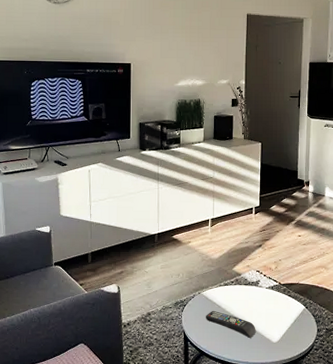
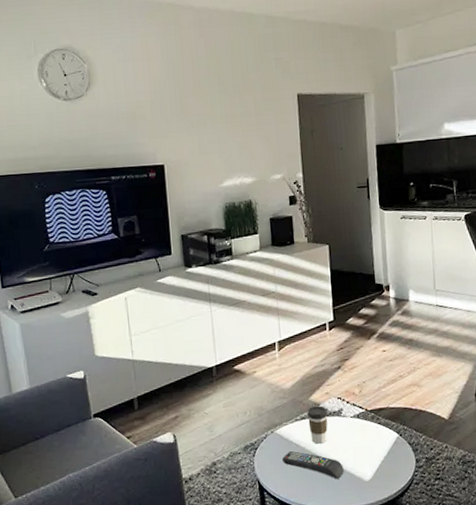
coffee cup: none [230,276,247,307] -> present [307,406,328,444]

